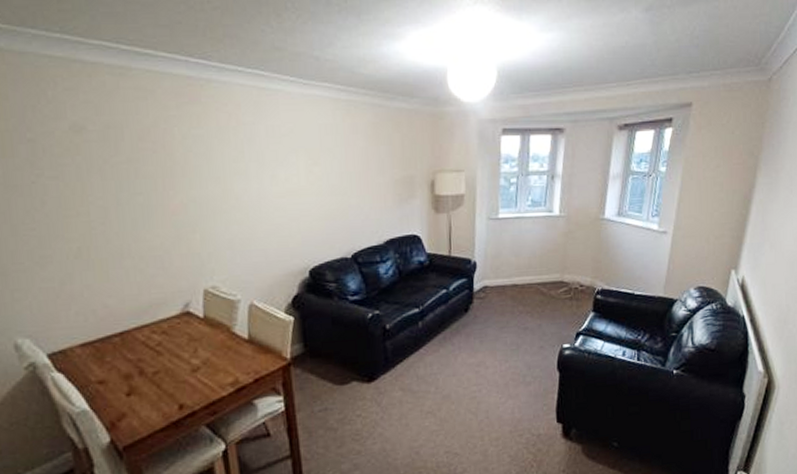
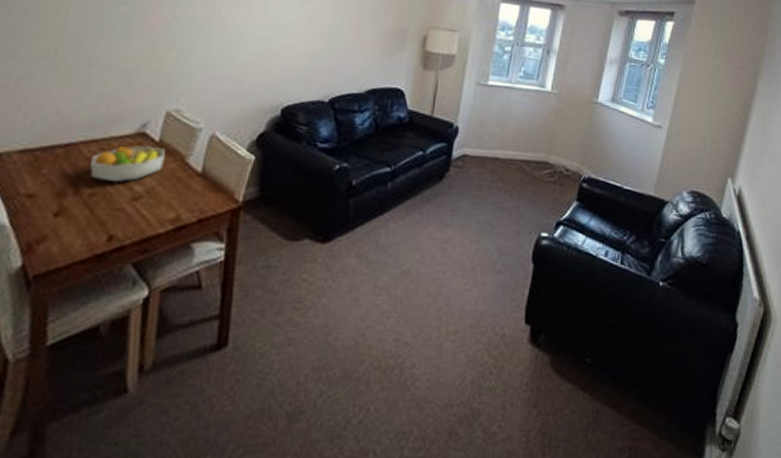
fruit bowl: none [146,323,212,359] -> present [89,146,165,183]

